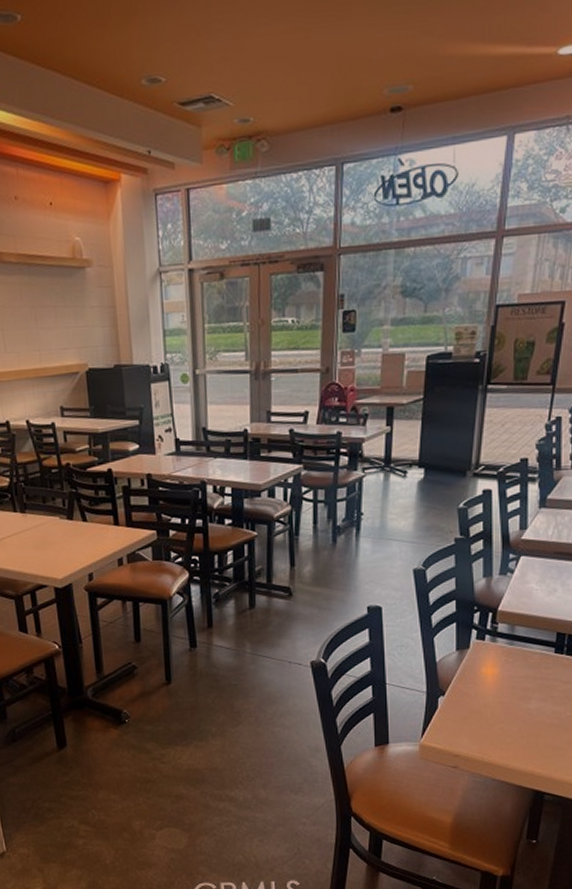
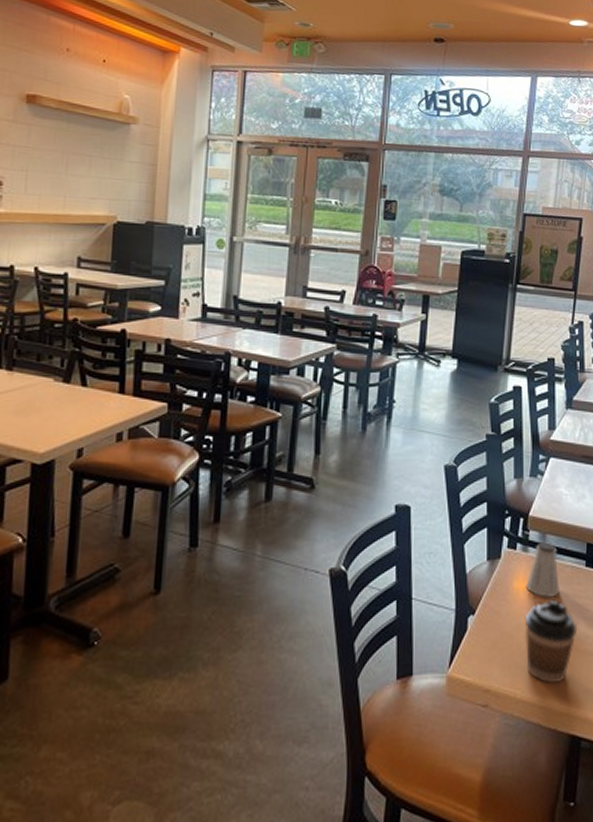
coffee cup: none [492,683,543,750] -> present [524,600,576,683]
saltshaker: none [494,633,528,681] -> present [526,542,560,598]

